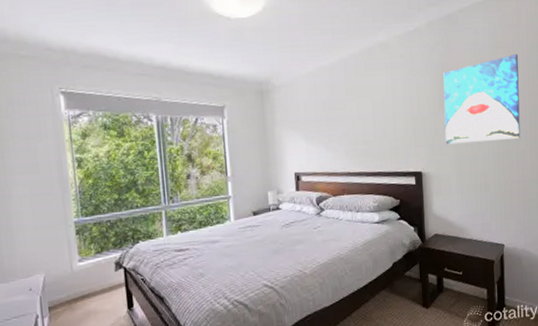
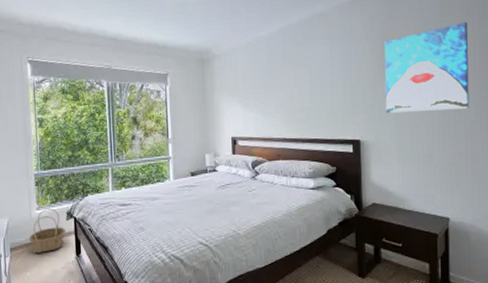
basket: none [70,259,114,310] -> present [28,209,65,253]

